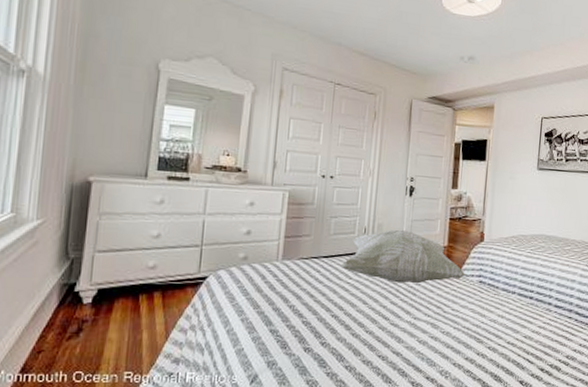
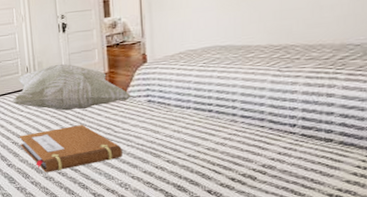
notebook: none [340,301,448,355] -> present [20,125,122,173]

